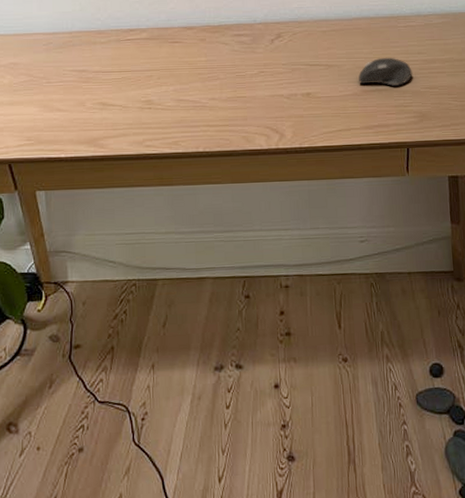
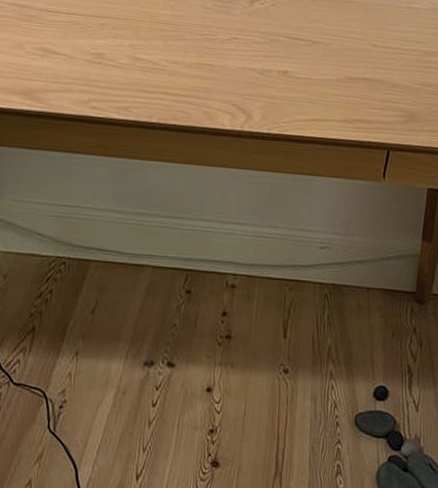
computer mouse: present [358,57,413,86] -> none [345,40,408,78]

